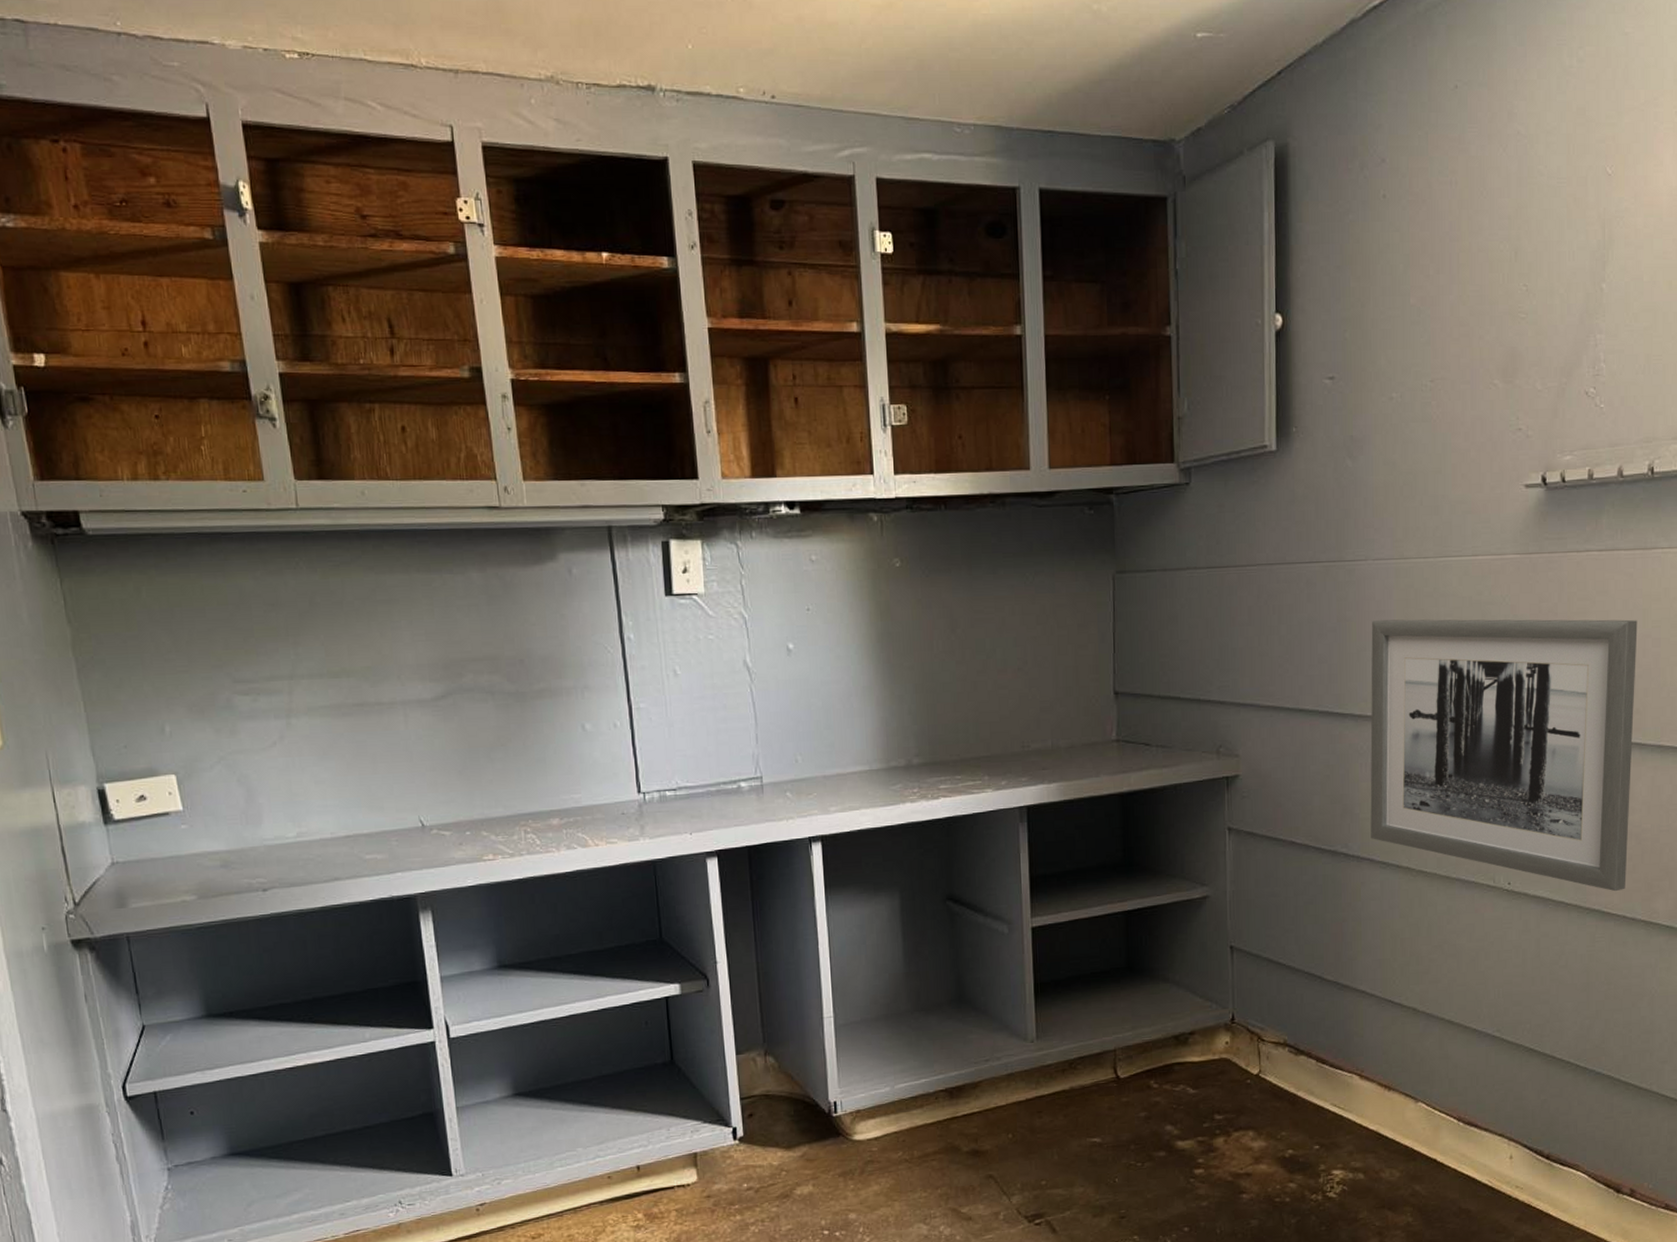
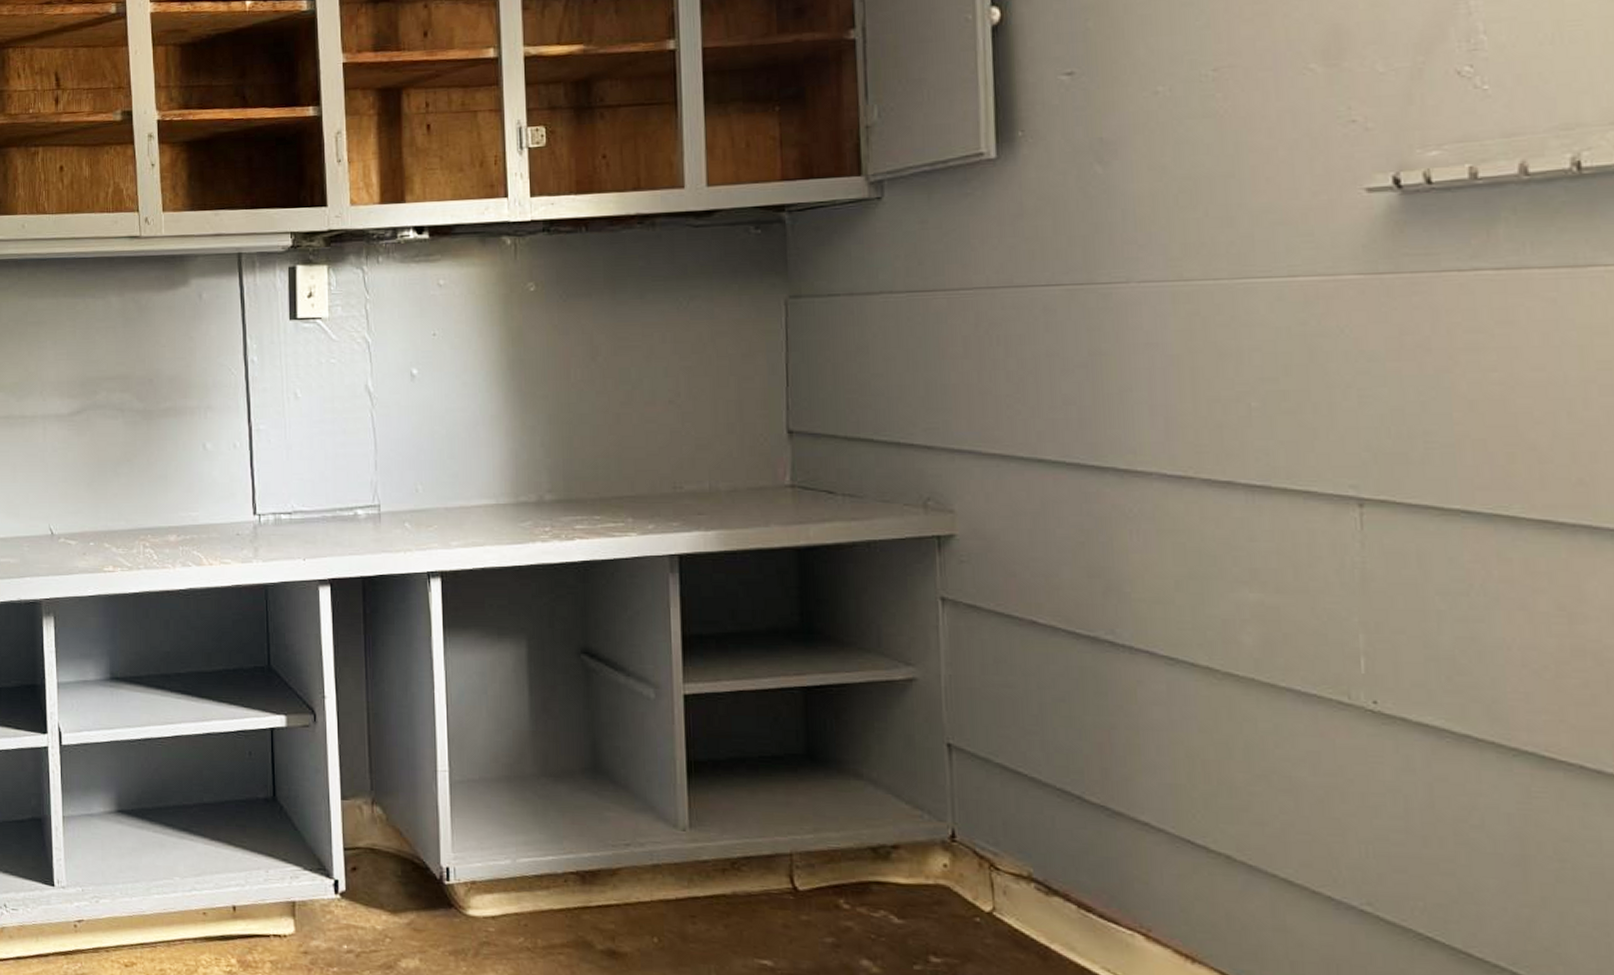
wall art: present [1370,619,1638,892] -> none [1138,353,1581,730]

